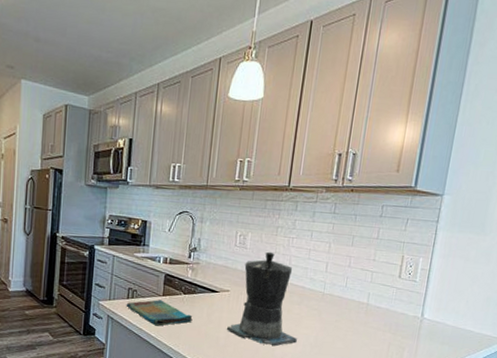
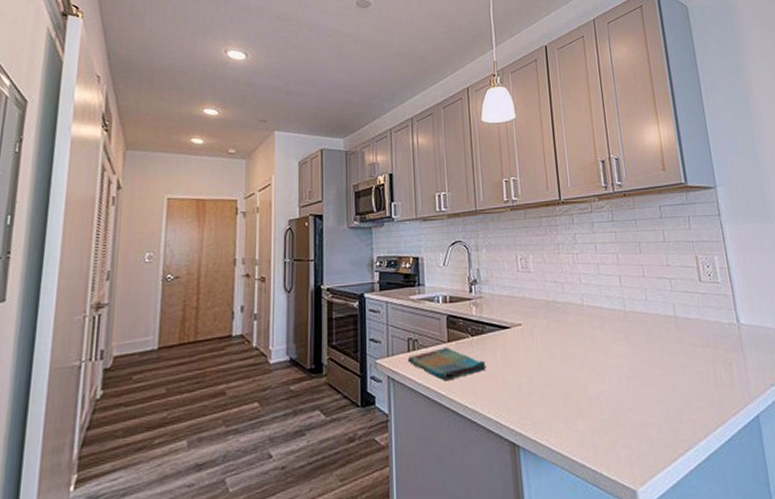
coffee maker: present [226,251,297,347] -> none [526,272,610,386]

